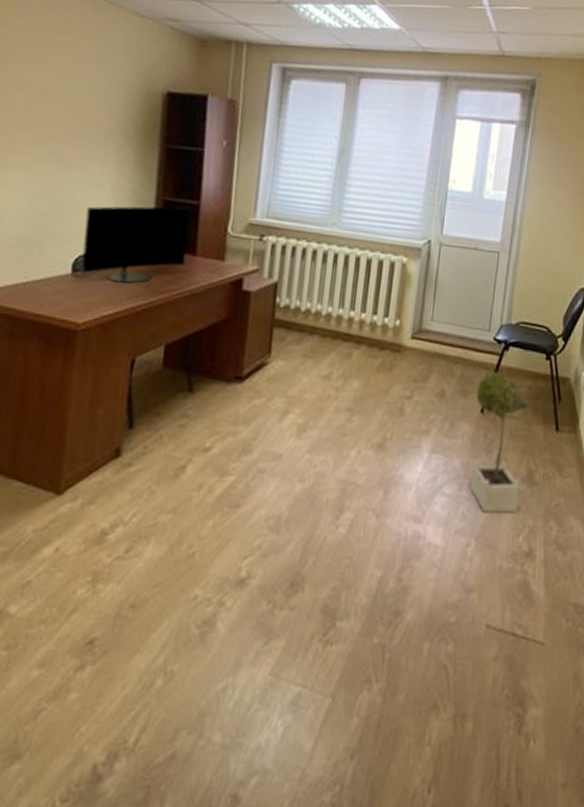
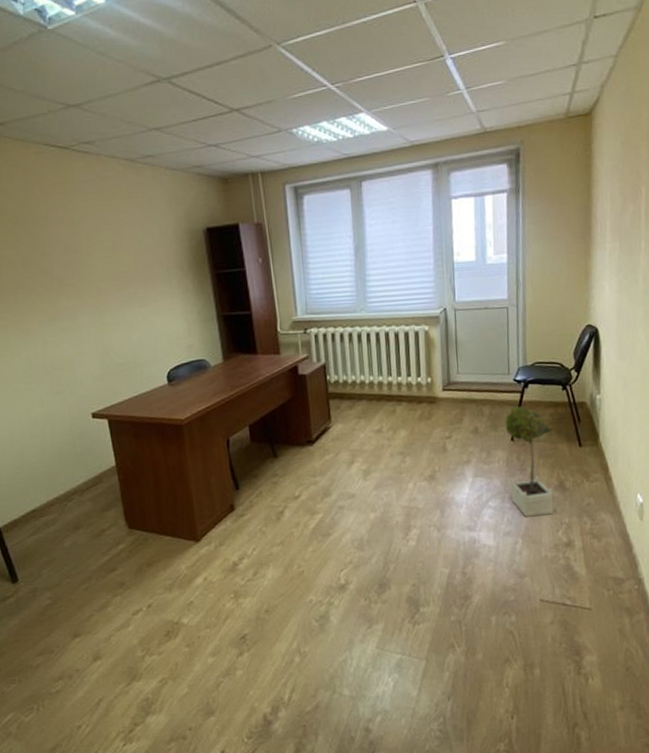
monitor: present [81,206,190,284] -> none [168,318,251,385]

